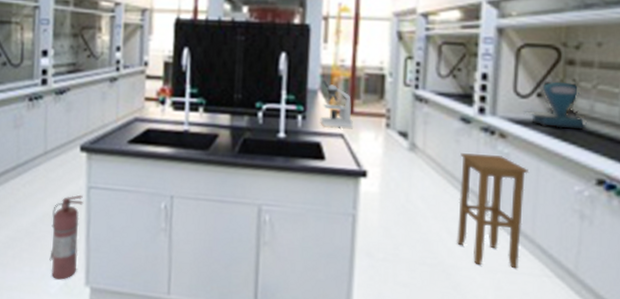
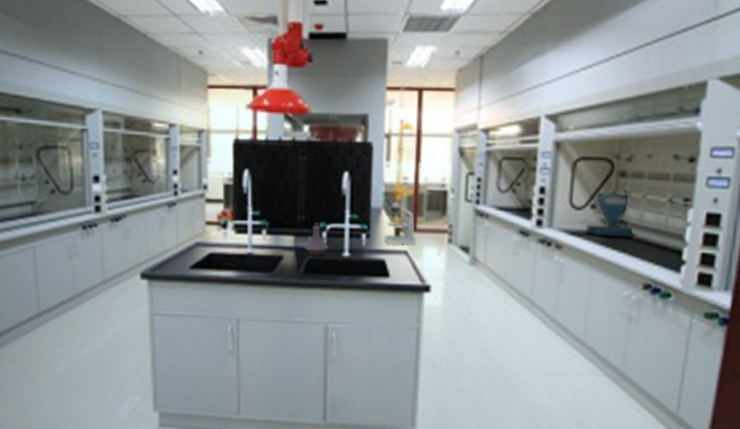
fire extinguisher: present [49,194,84,280] -> none [115,322,147,407]
flask: none [239,102,264,136] -> present [304,223,329,256]
stool: present [457,153,528,268] -> none [515,265,582,369]

